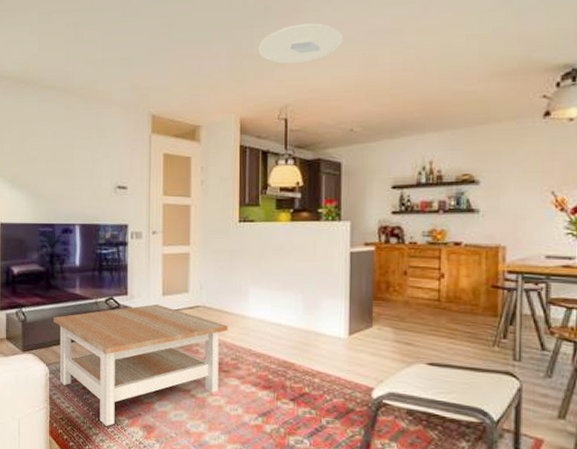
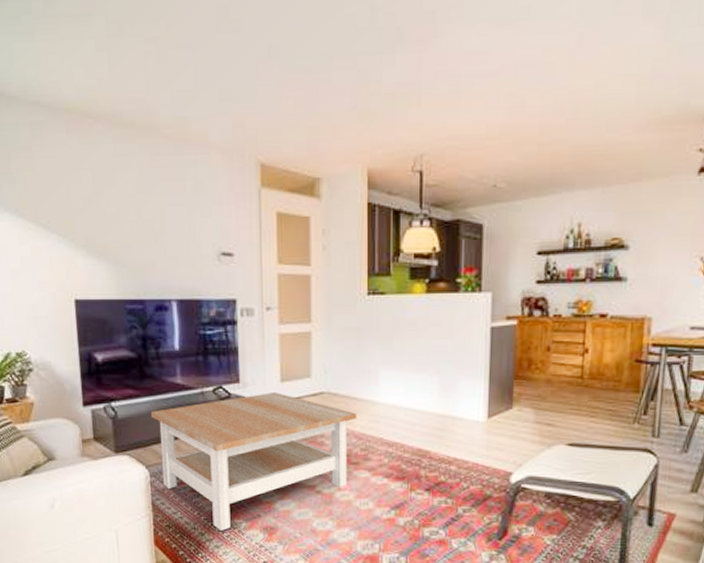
ceiling light: present [259,23,343,64] -> none [389,52,488,103]

